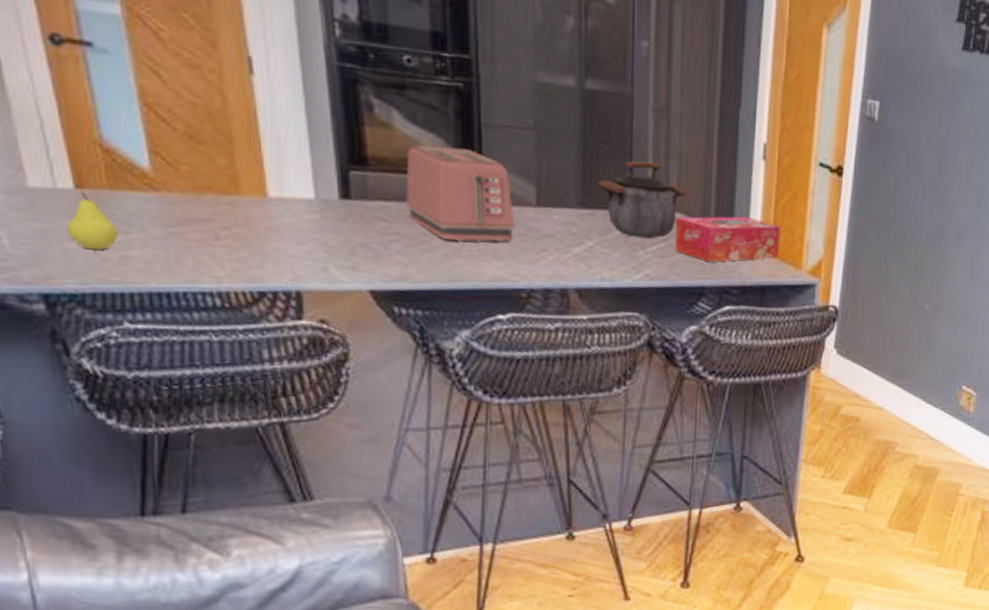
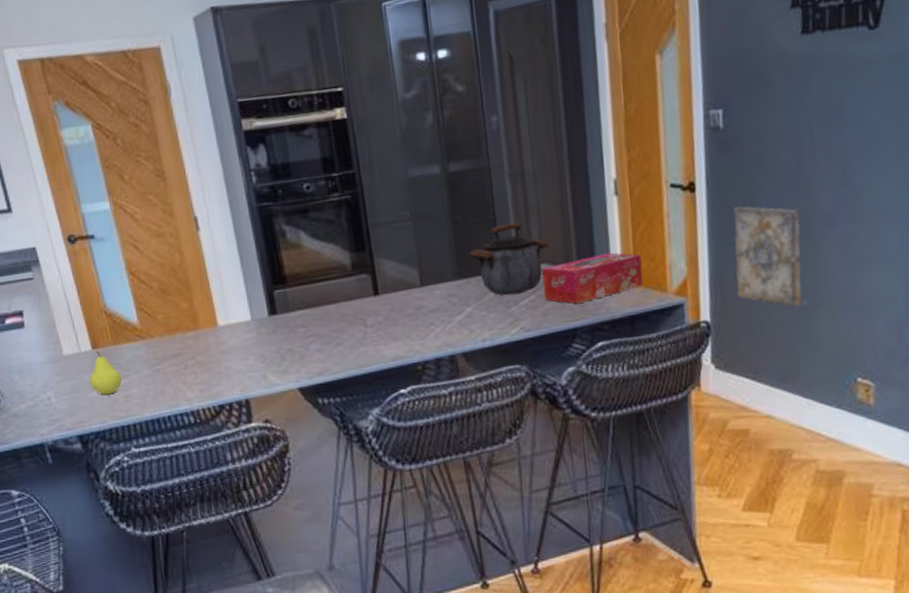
toaster: present [406,145,515,242] -> none [315,250,405,333]
wall art: none [867,201,936,309] -> present [733,206,802,307]

